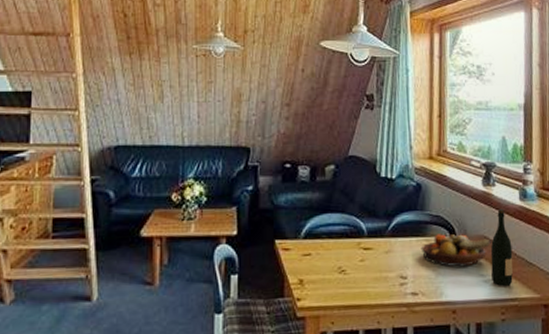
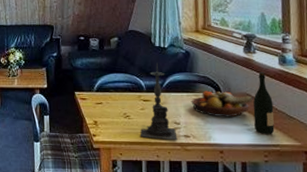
candle holder: none [358,198,404,301] -> present [140,62,178,141]

